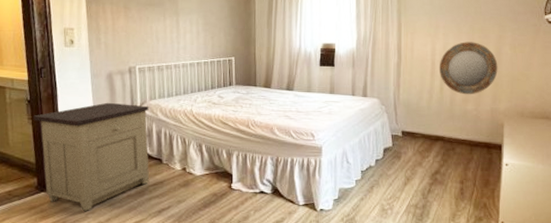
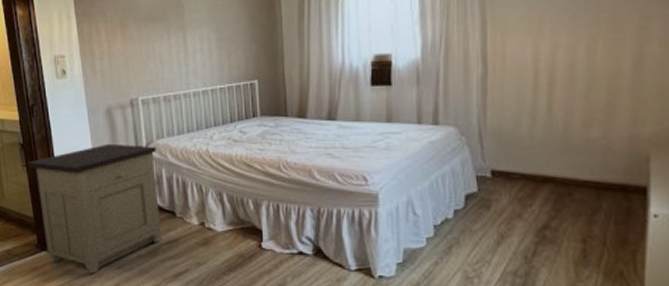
home mirror: present [439,42,498,95] -> none [545,38,639,117]

